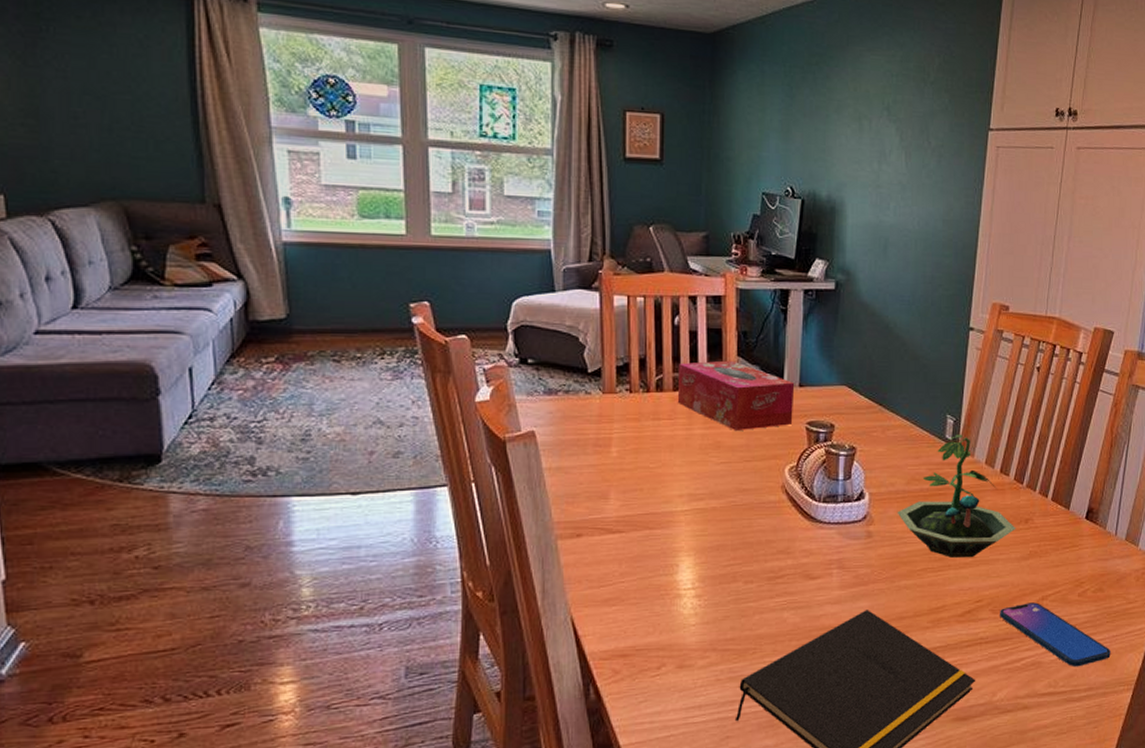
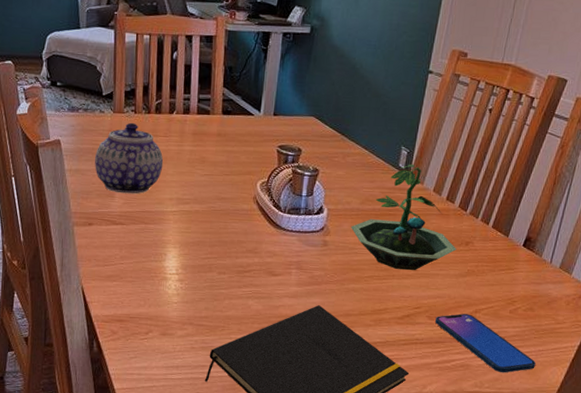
teapot: none [582,404,669,494] -> present [95,122,164,194]
tissue box: present [677,360,795,430] -> none [172,90,270,150]

